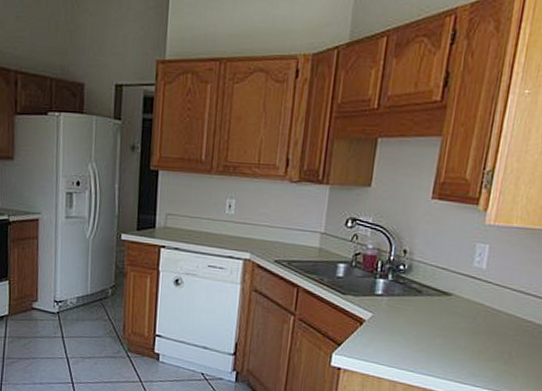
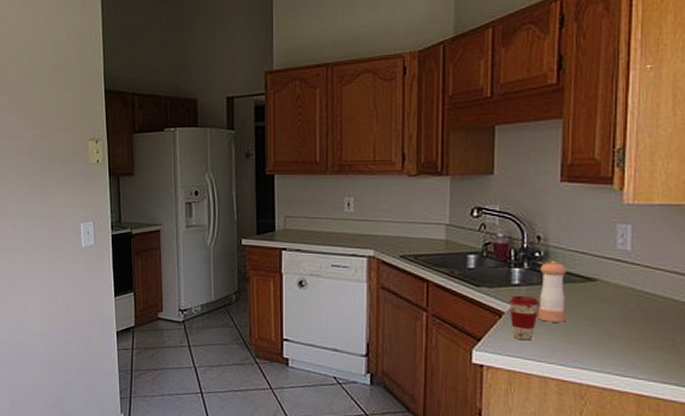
coffee cup: none [370,304,398,348] -> present [509,295,539,341]
pepper shaker: none [394,273,427,332] -> present [537,260,566,322]

